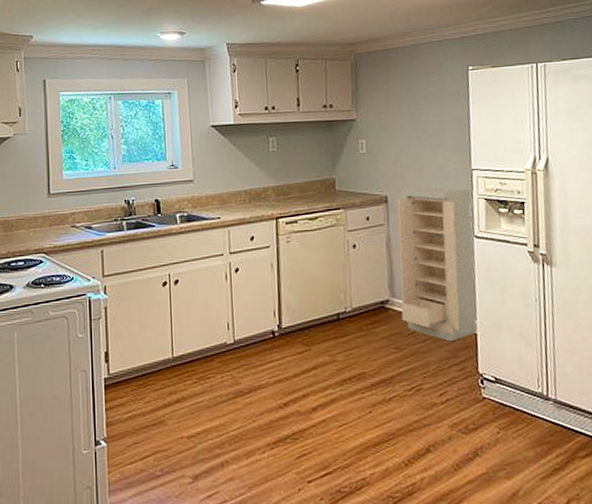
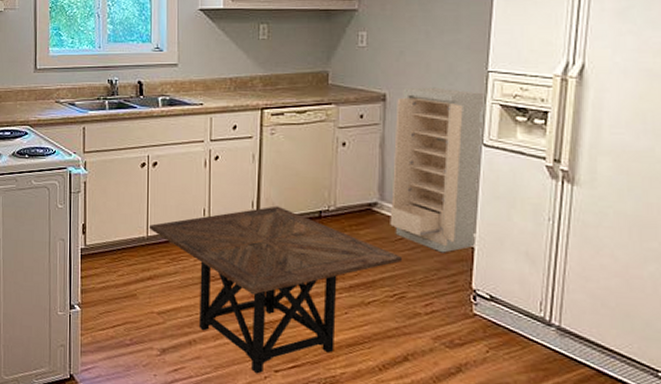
side table: none [174,312,417,488] -> present [150,205,403,374]

